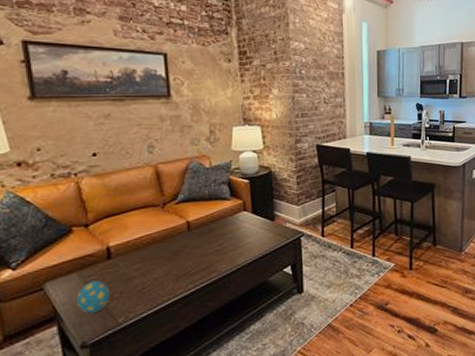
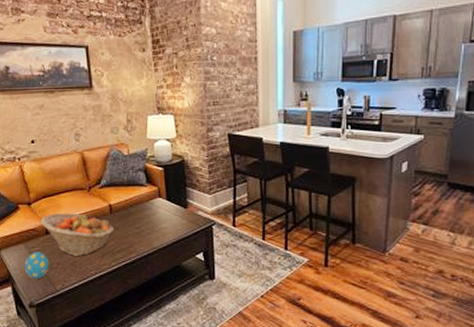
fruit basket: none [100,232,191,283] -> present [40,212,114,257]

